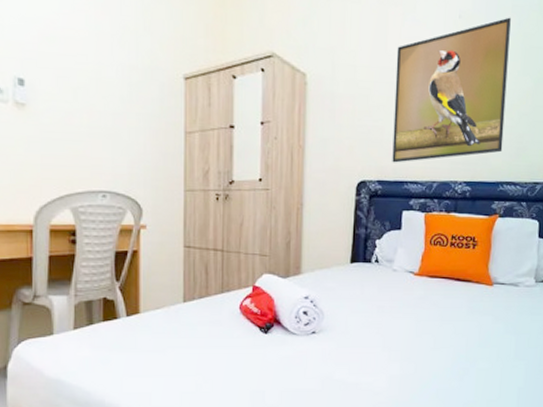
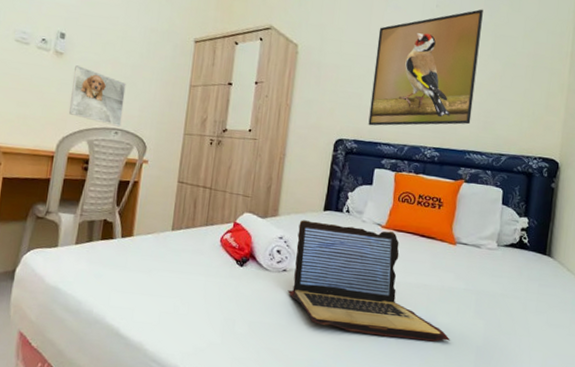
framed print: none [43,118,109,189] -> present [69,65,126,127]
laptop: none [319,275,492,390] -> present [287,220,451,342]

